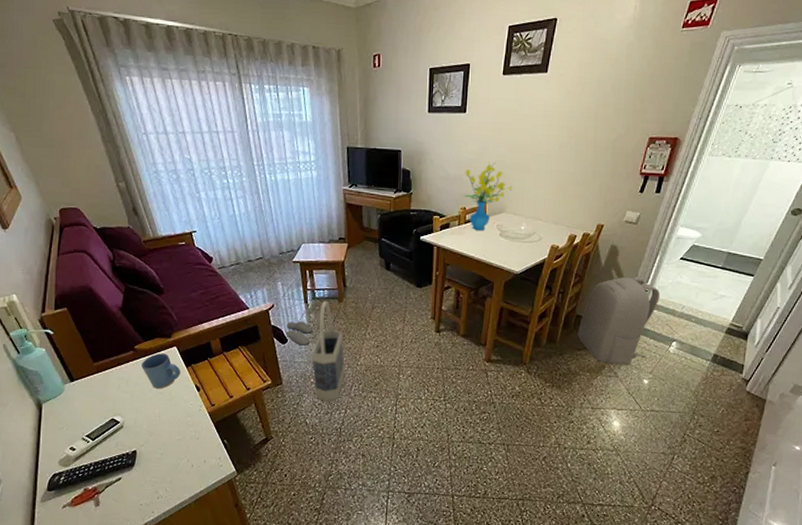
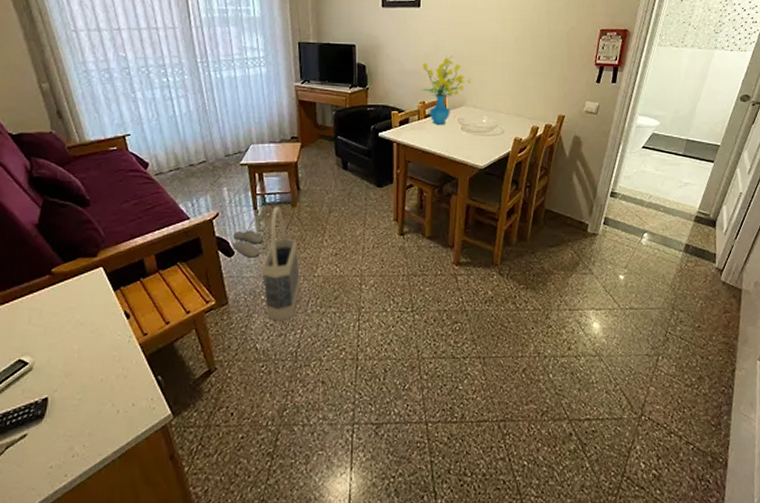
mug: present [142,353,181,389] -> none [59,276,108,318]
backpack: present [577,276,660,365] -> none [548,167,626,261]

